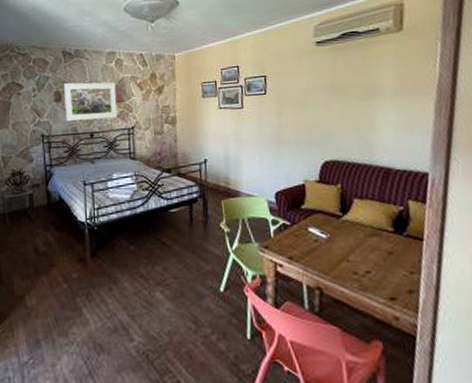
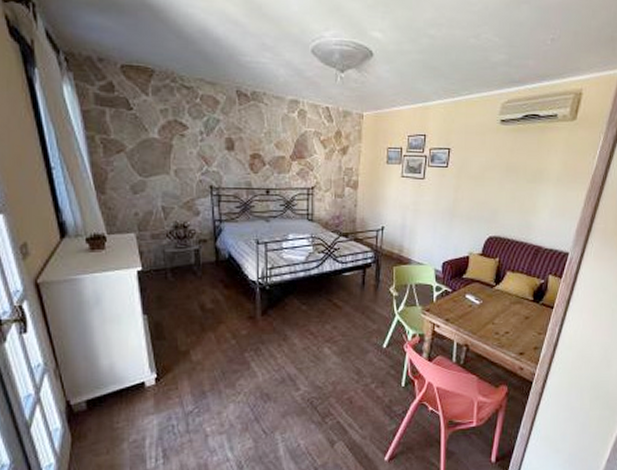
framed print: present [64,82,118,121] -> none [238,129,297,176]

